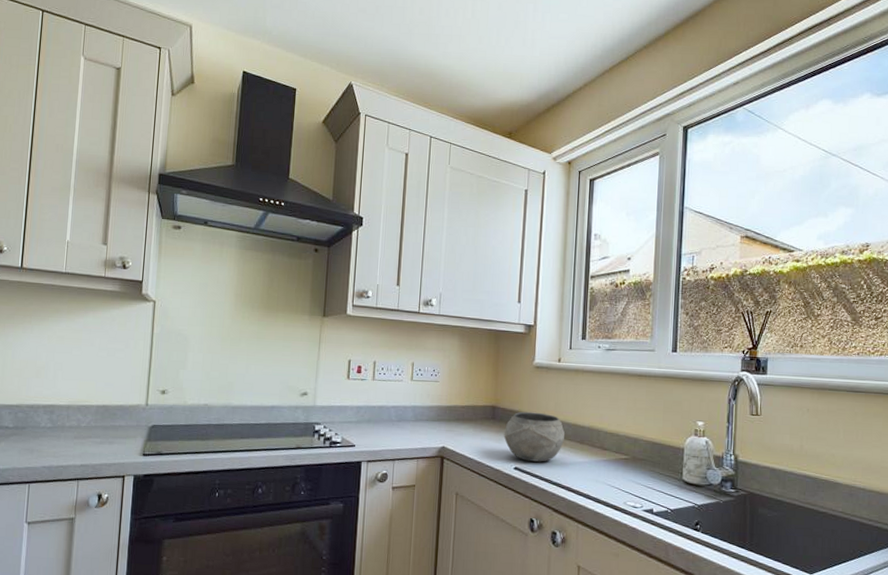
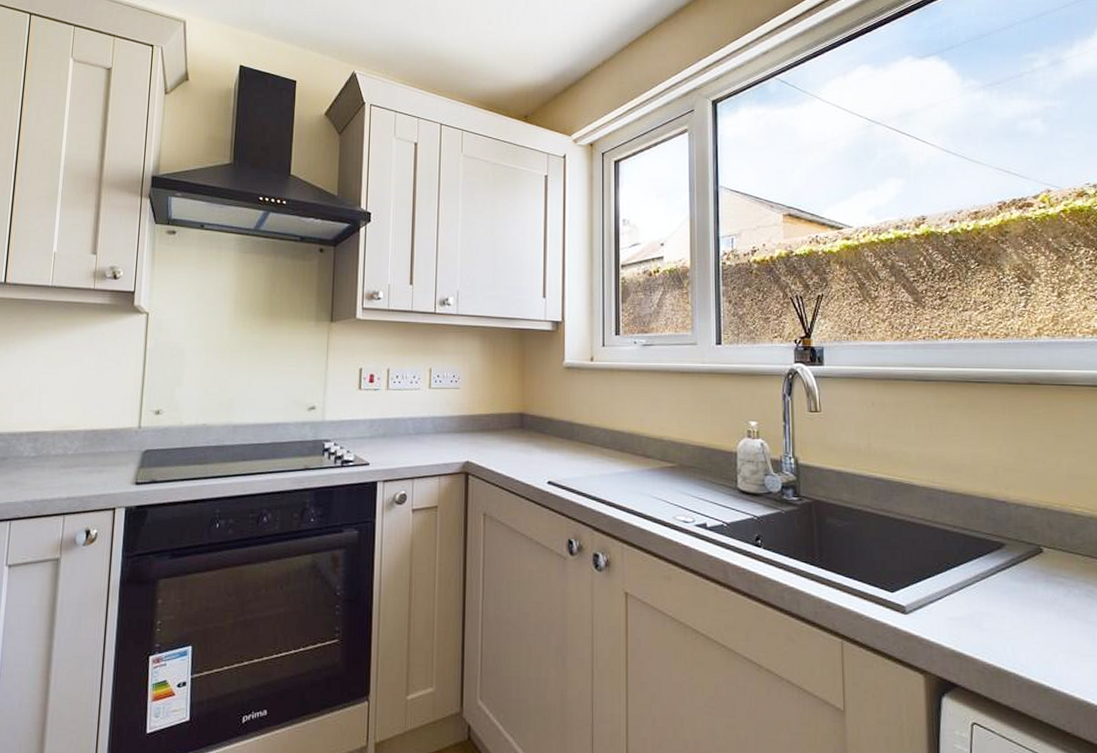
bowl: present [503,411,565,462] -> none [534,418,602,475]

